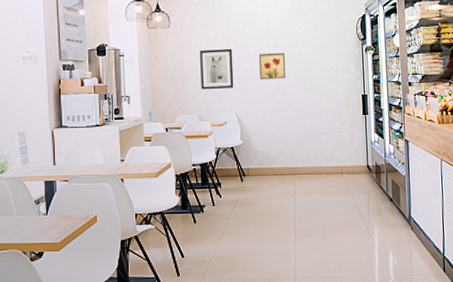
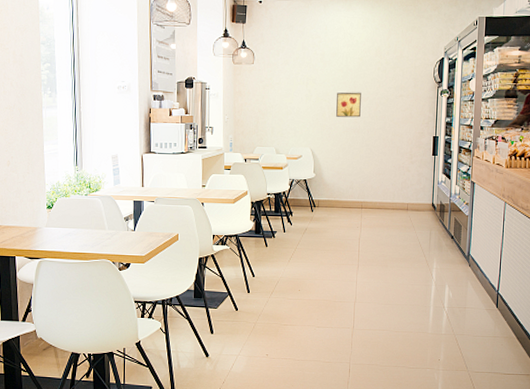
wall art: present [200,48,234,90] -> none [280,86,312,125]

